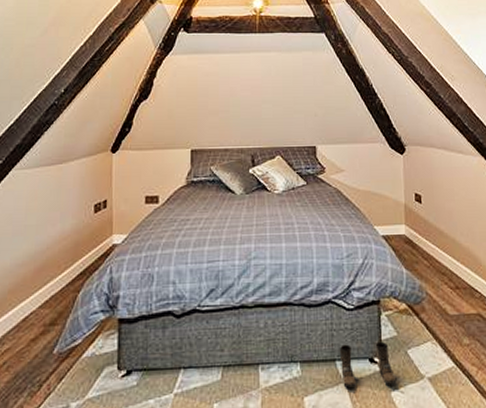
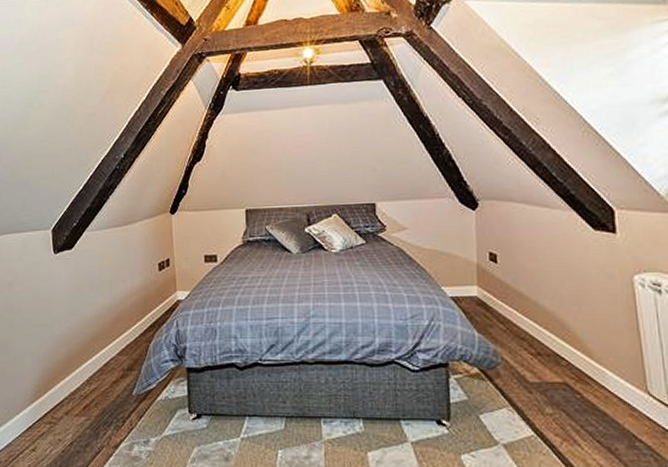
boots: present [339,341,397,388] -> none [403,404,467,448]

